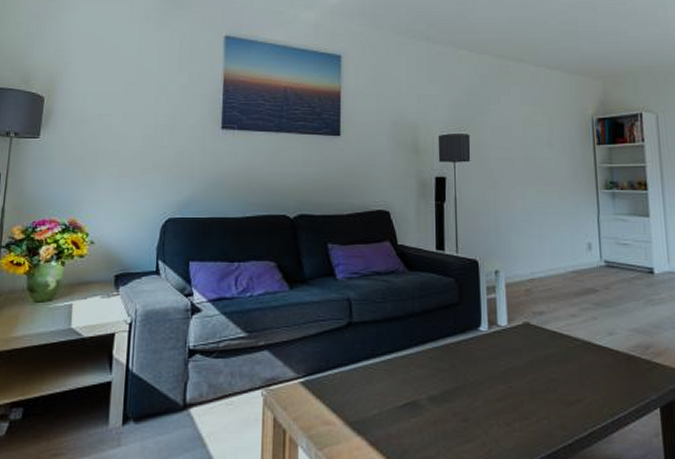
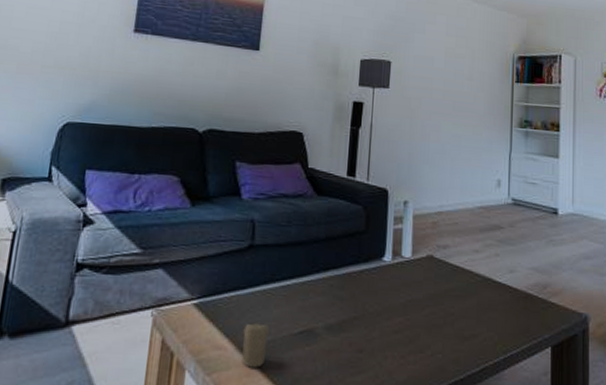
candle: none [349,398,374,441] -> present [242,323,269,368]

